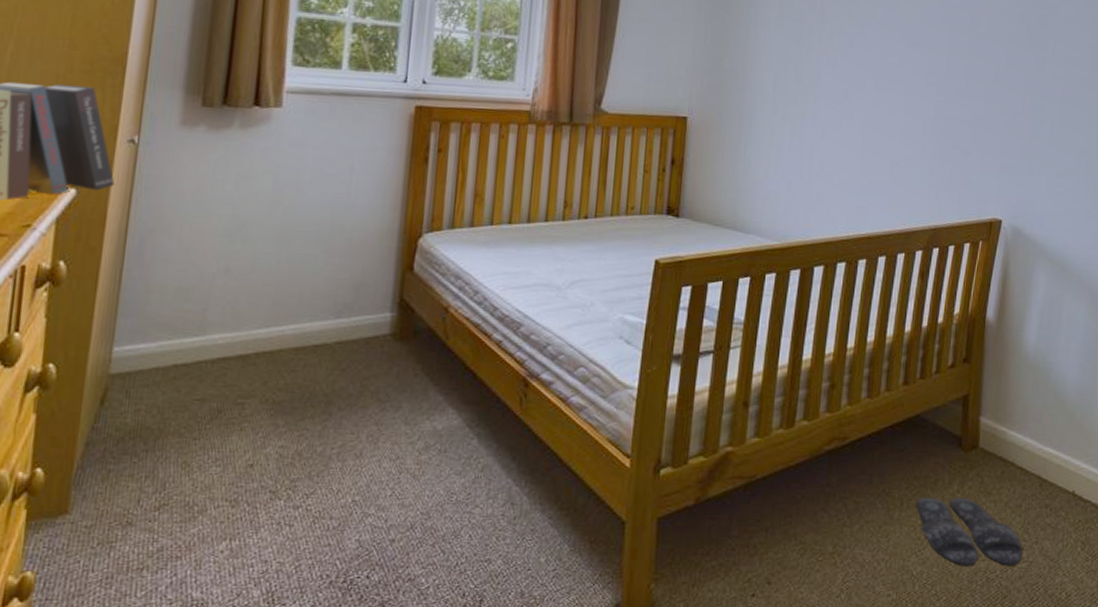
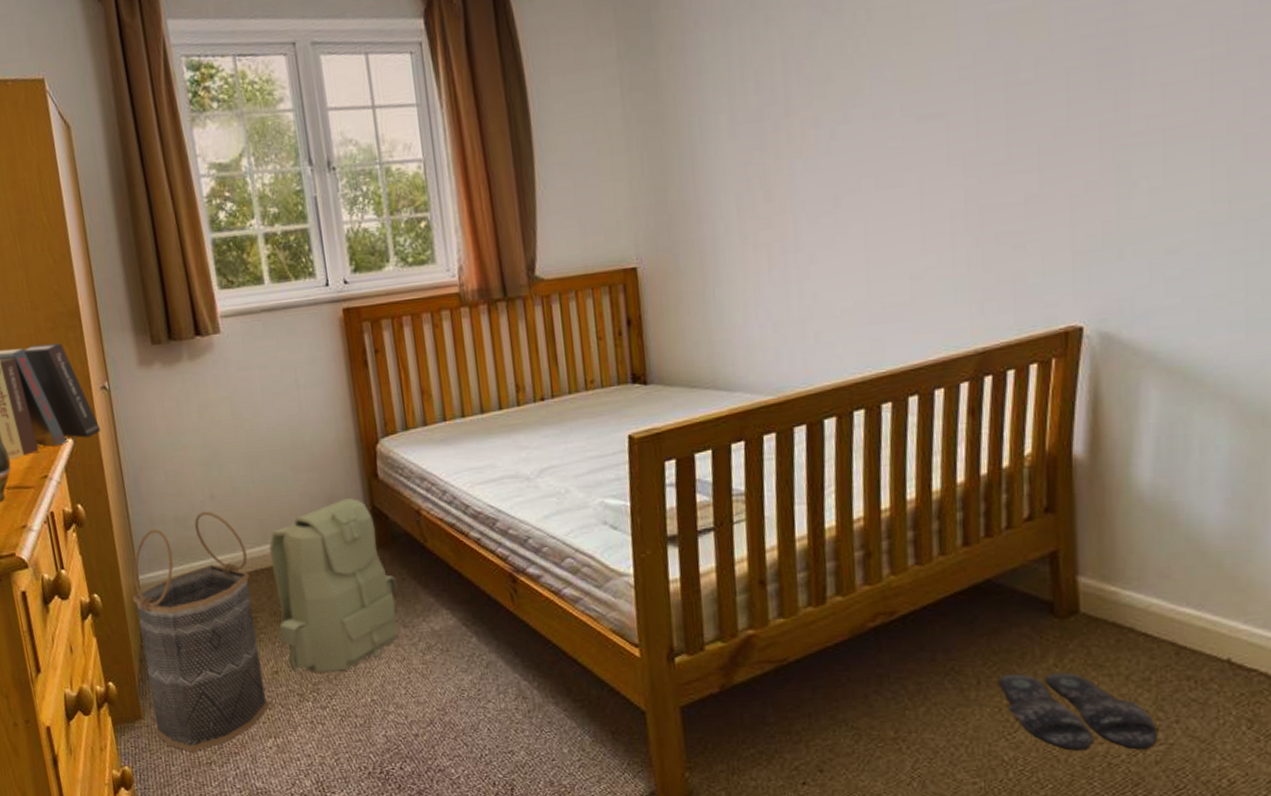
basket: none [81,284,251,554] -> present [133,511,269,751]
backpack: none [265,287,409,469] -> present [269,497,399,673]

